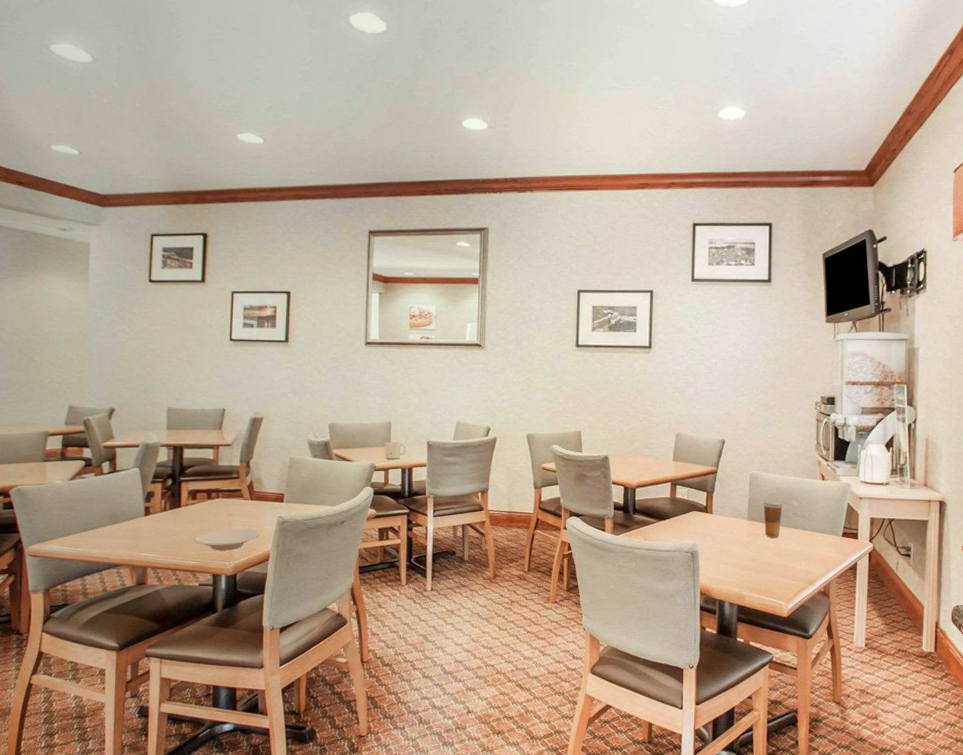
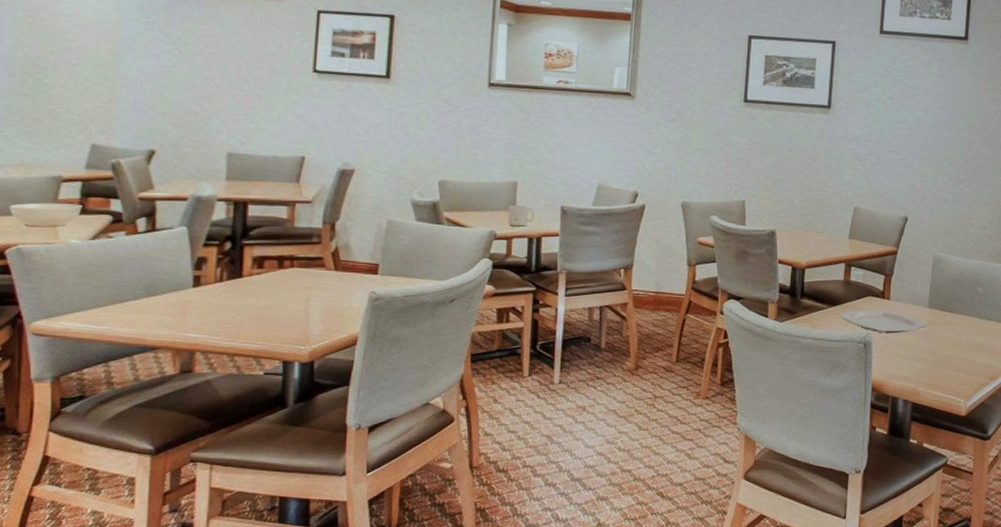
bowl: none [11,452,63,472] -> present [9,202,82,228]
saucer: present [193,528,260,550] -> none [258,305,346,332]
plate: none [667,523,748,544] -> present [838,309,927,334]
beverage cup: present [764,501,782,538] -> none [946,287,967,328]

